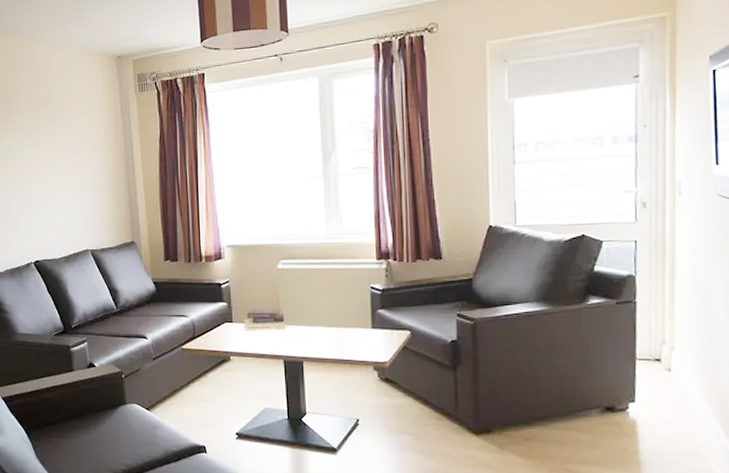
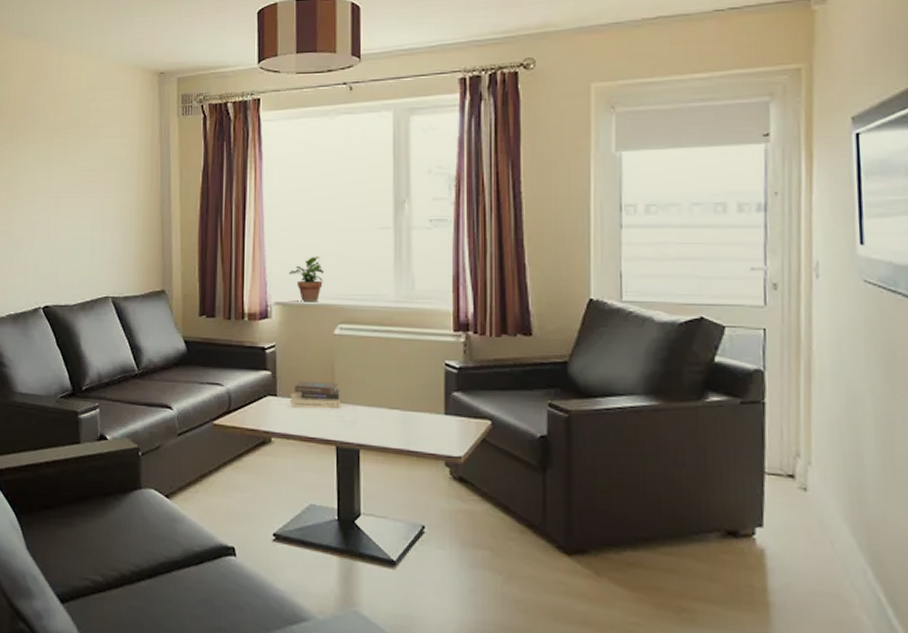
potted plant: none [237,205,267,244] -> present [289,257,325,302]

